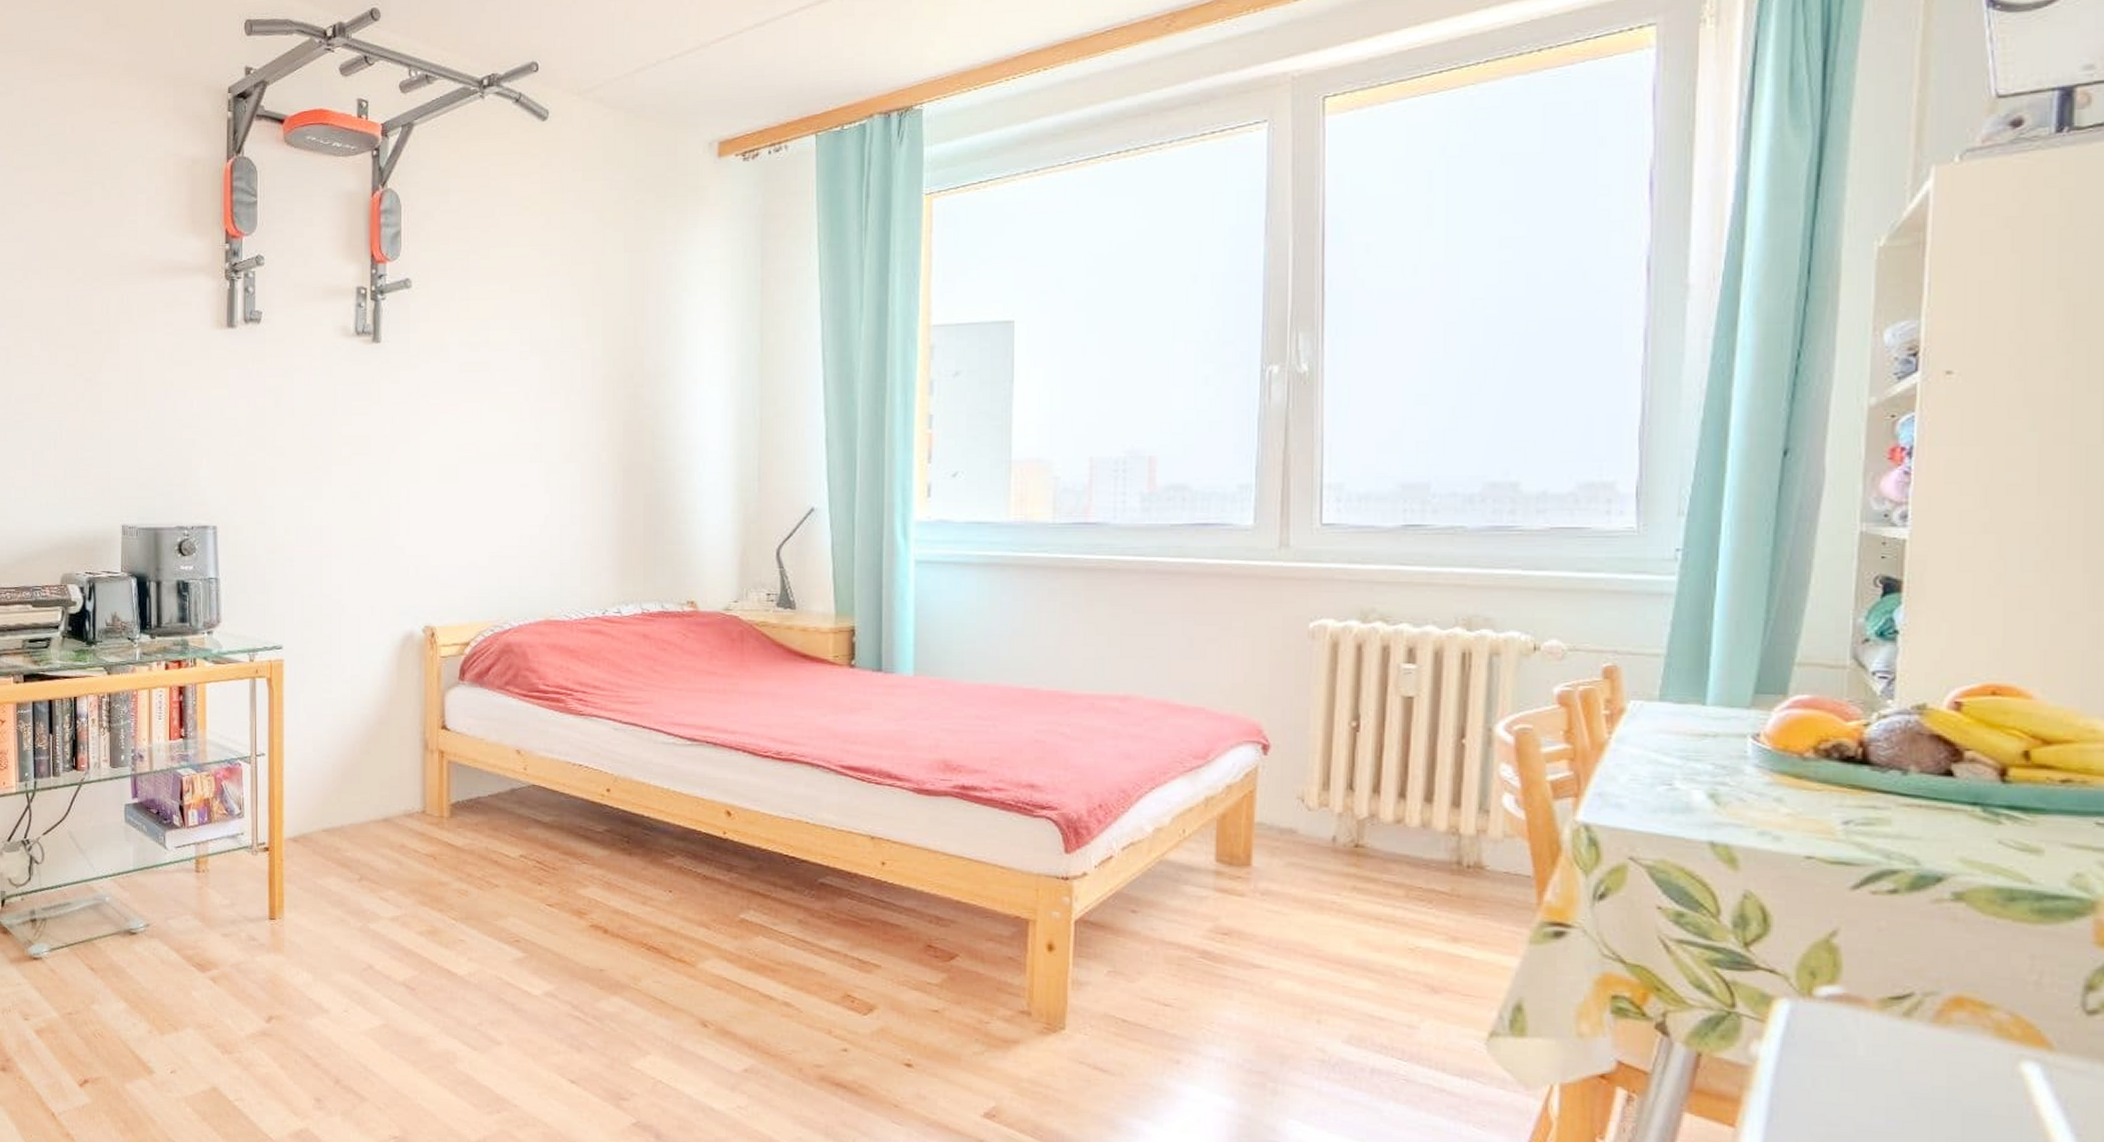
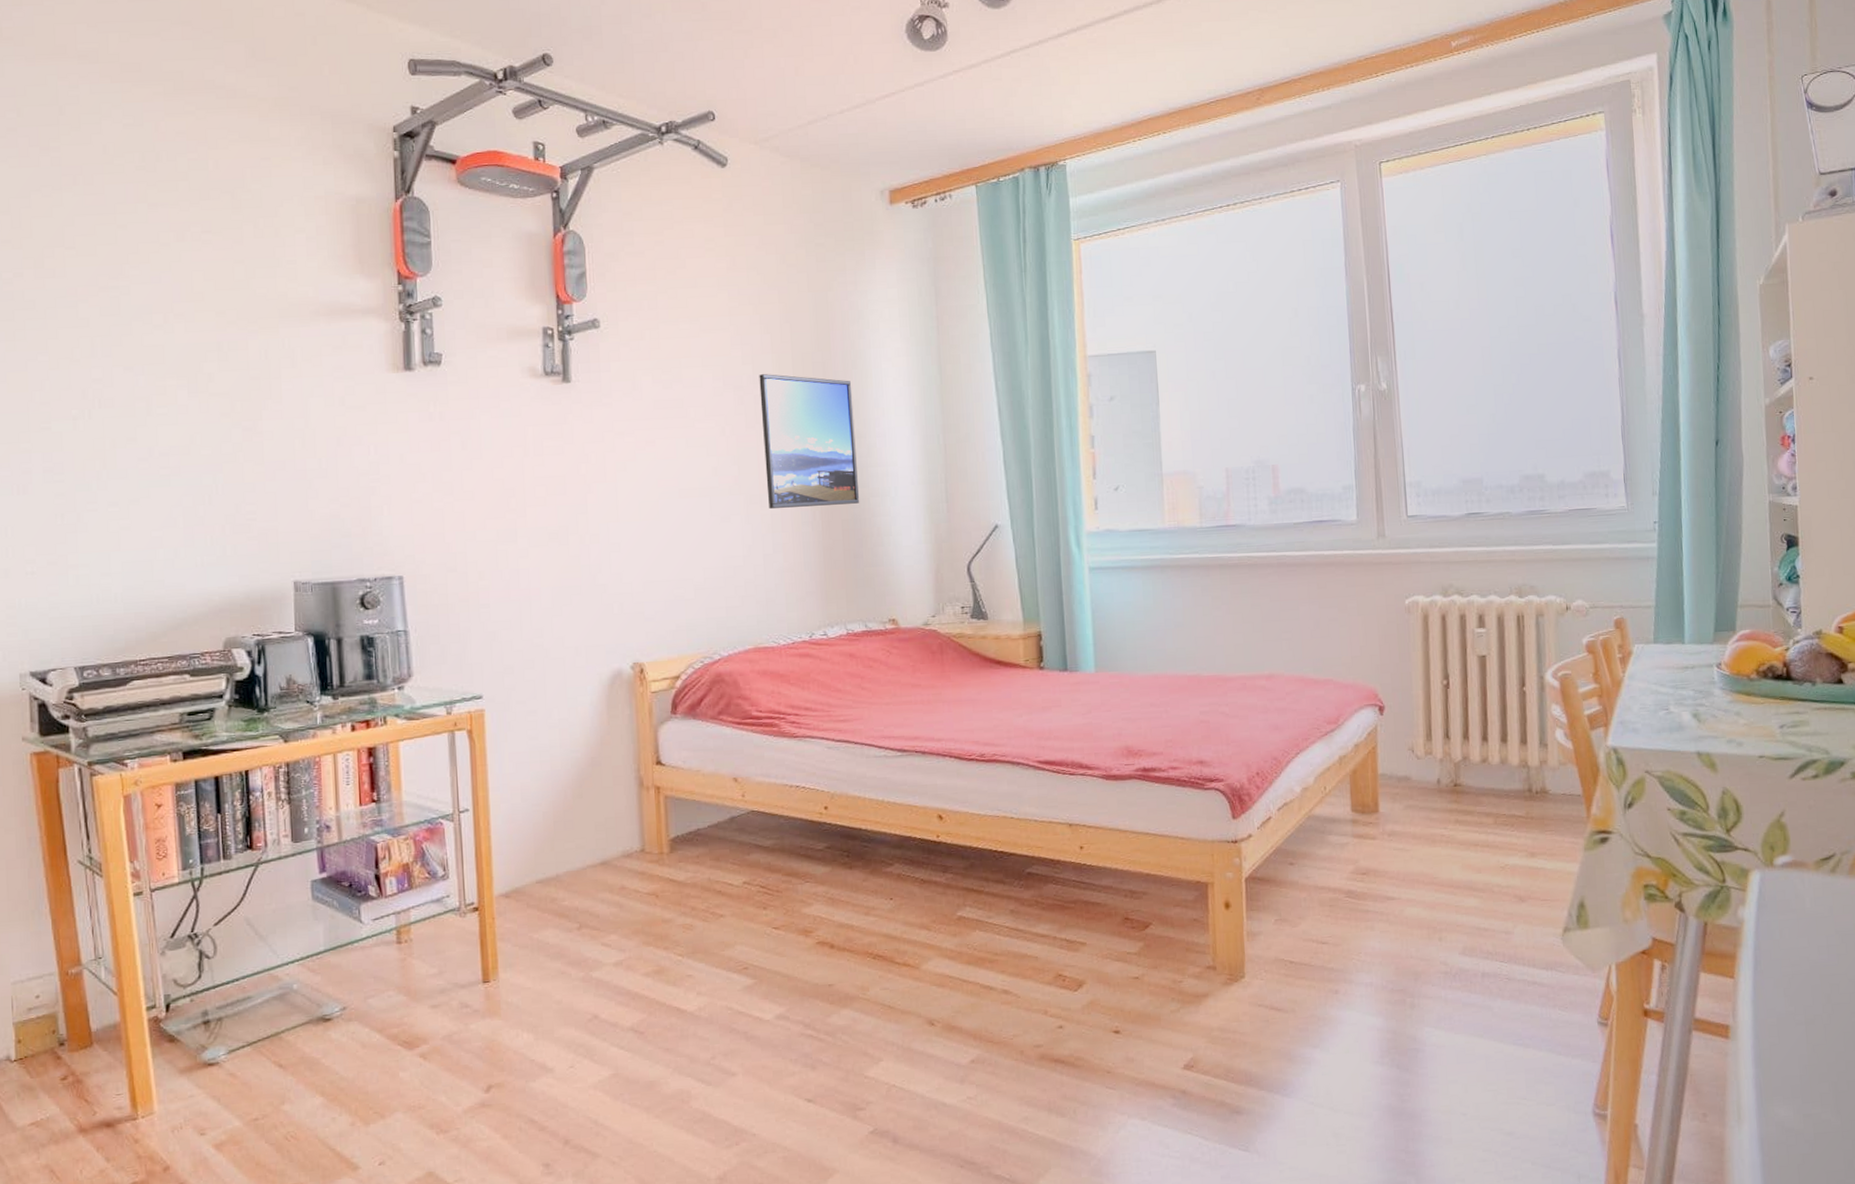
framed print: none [567,338,665,478] -> present [759,374,860,509]

